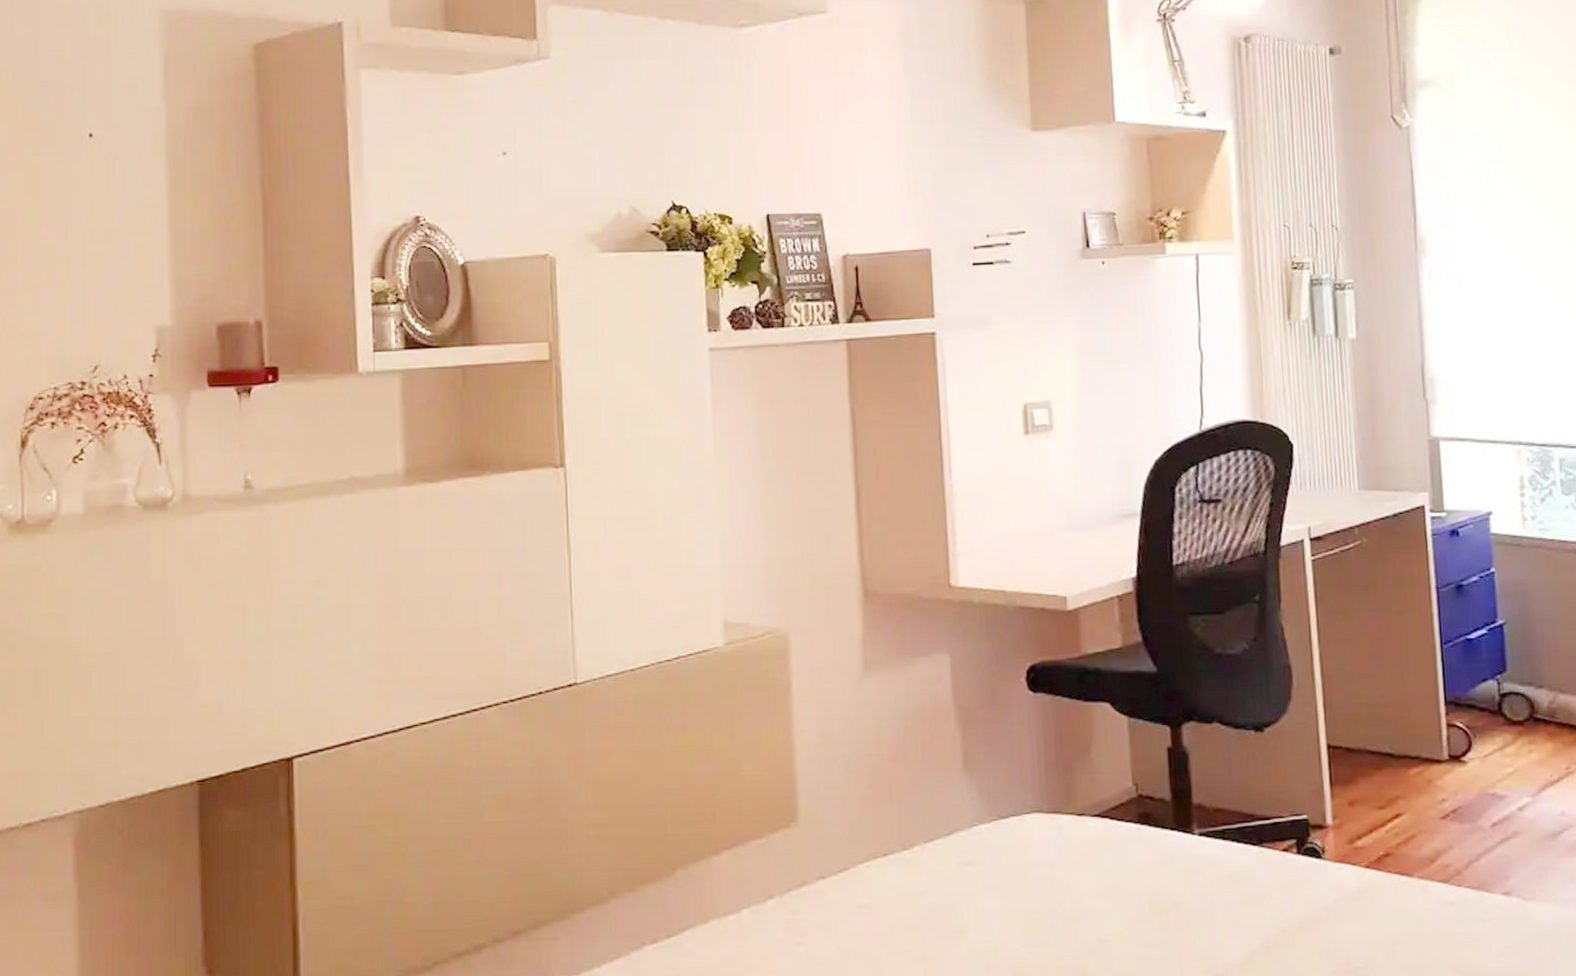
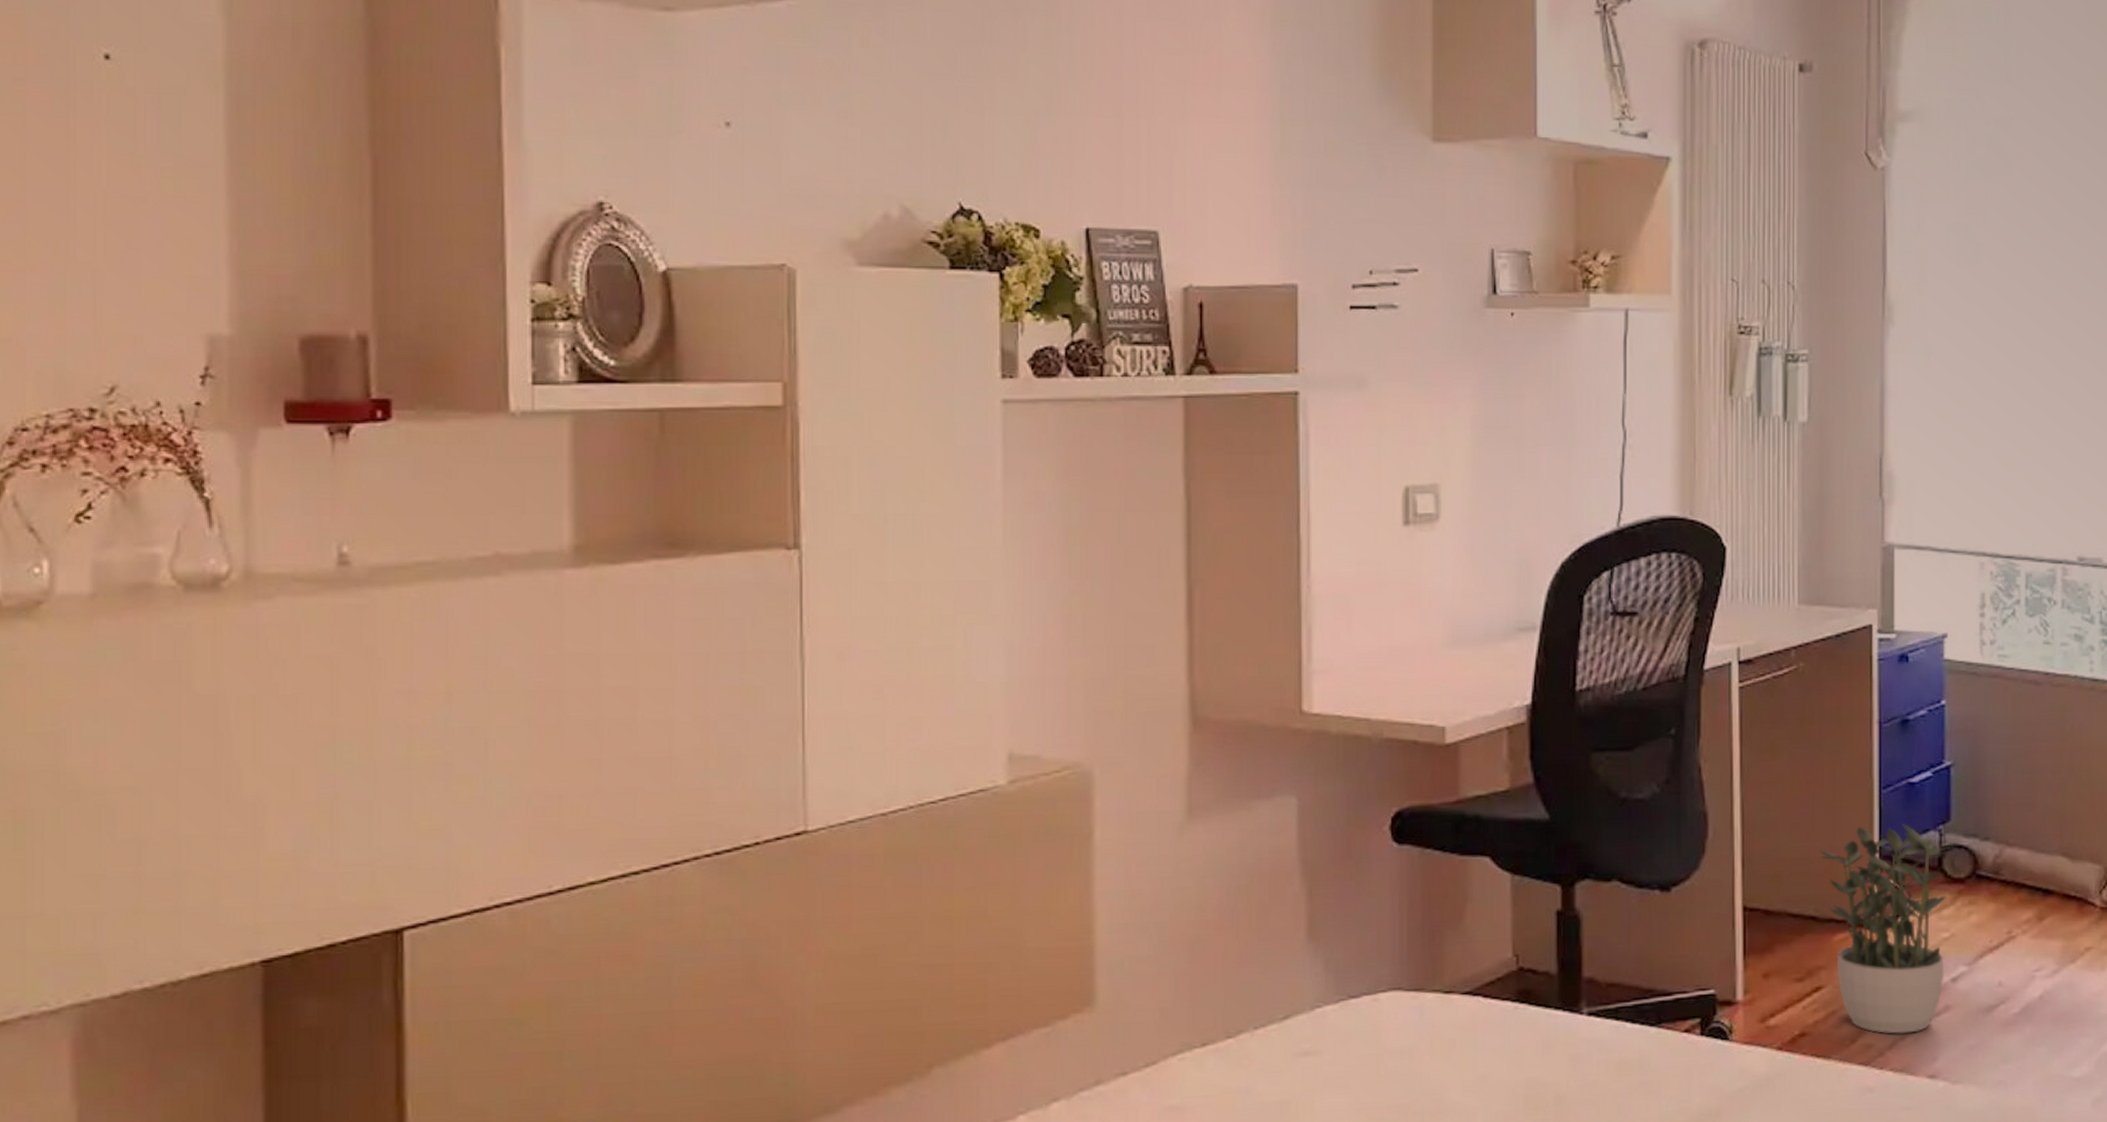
potted plant: none [1391,674,1515,856] -> present [1819,824,1958,1034]

